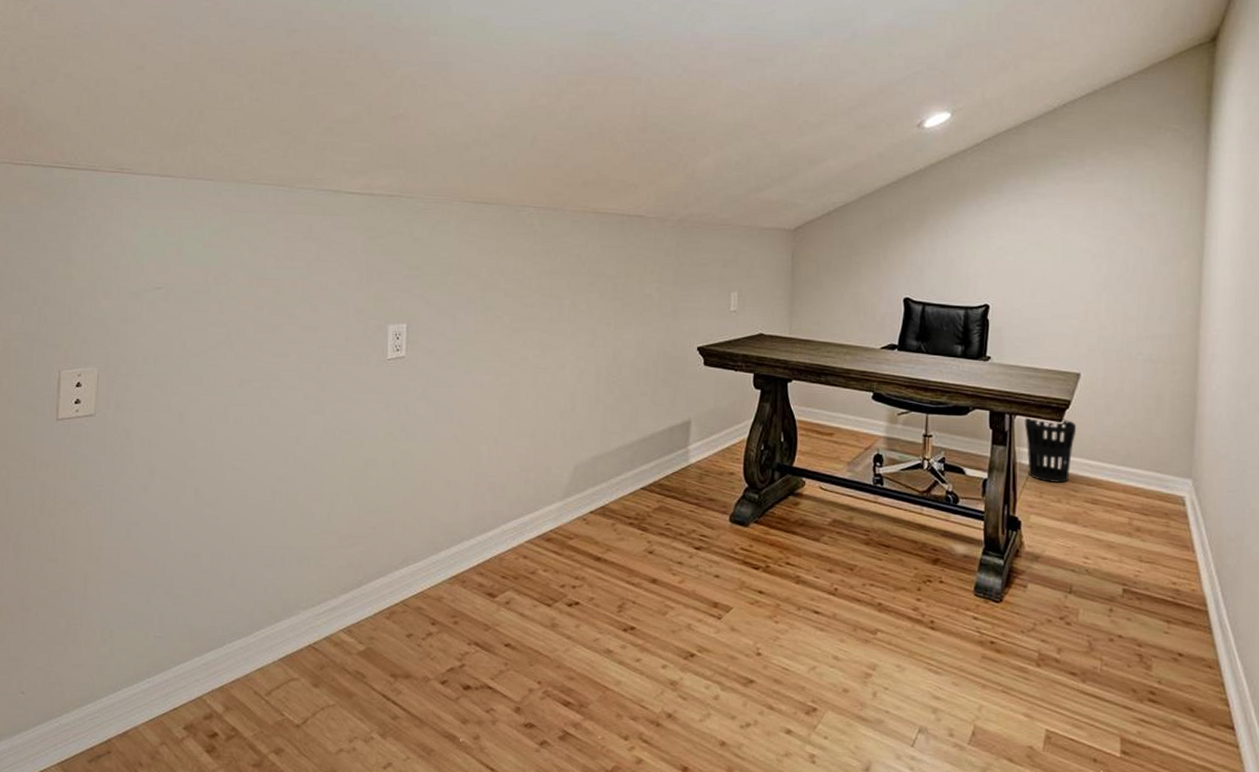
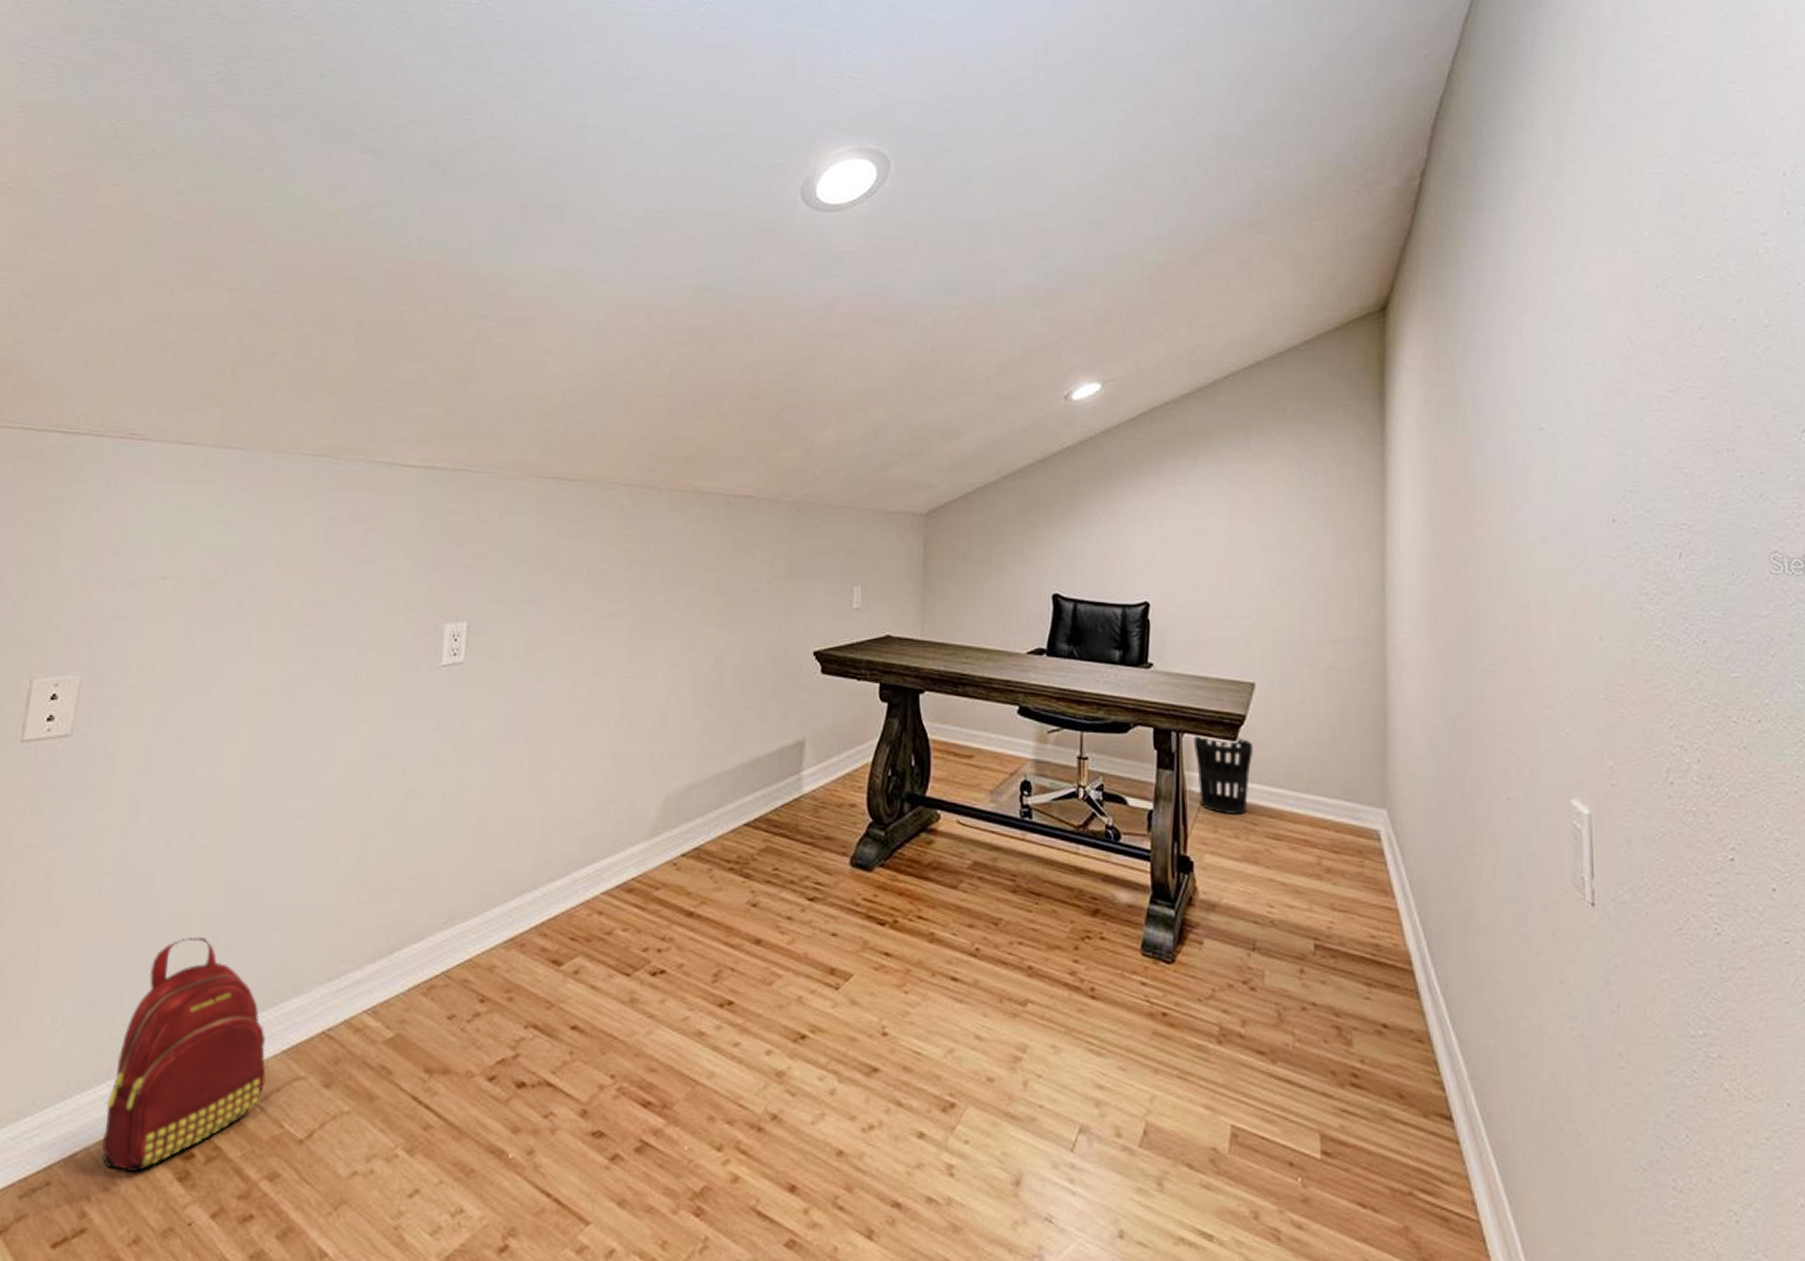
backpack: none [146,572,268,746] -> present [101,936,266,1173]

